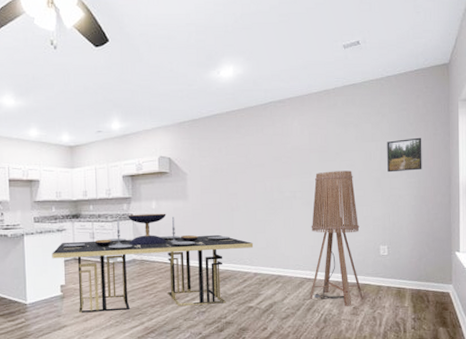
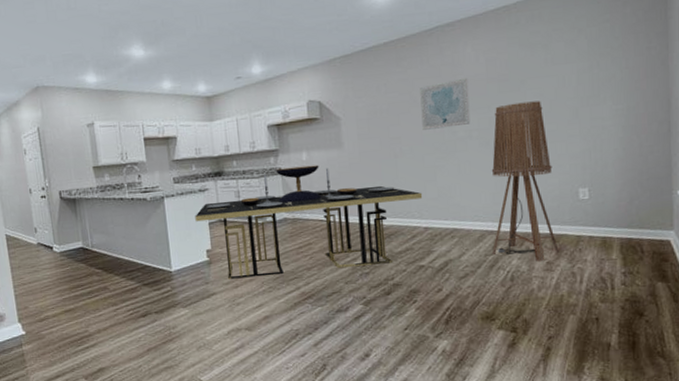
wall art: none [255,147,295,189] -> present [420,78,471,130]
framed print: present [387,137,422,173] -> none [585,53,632,100]

